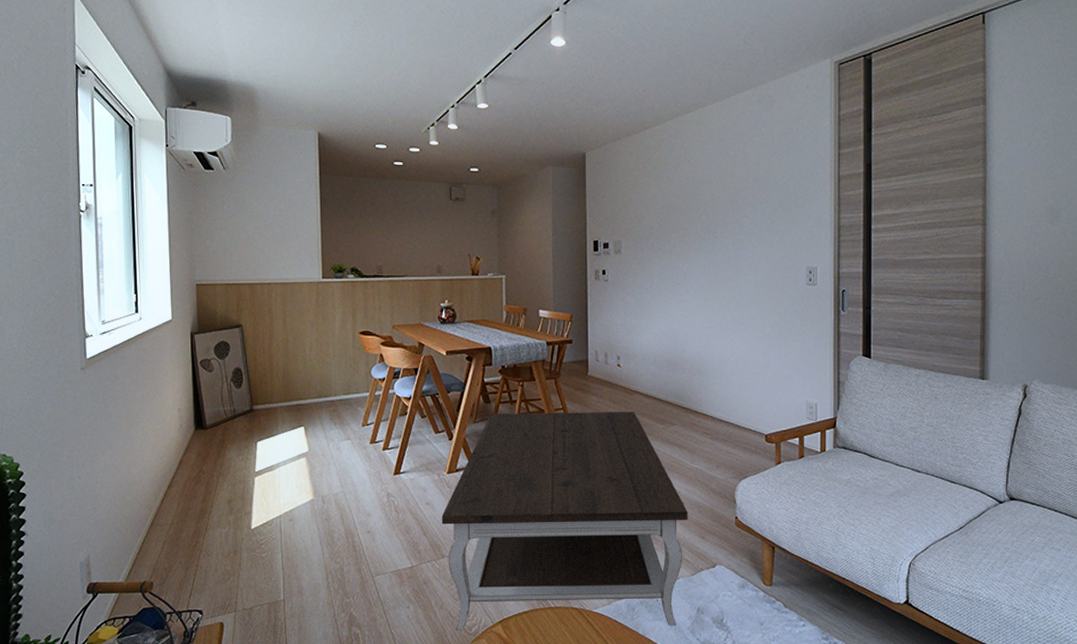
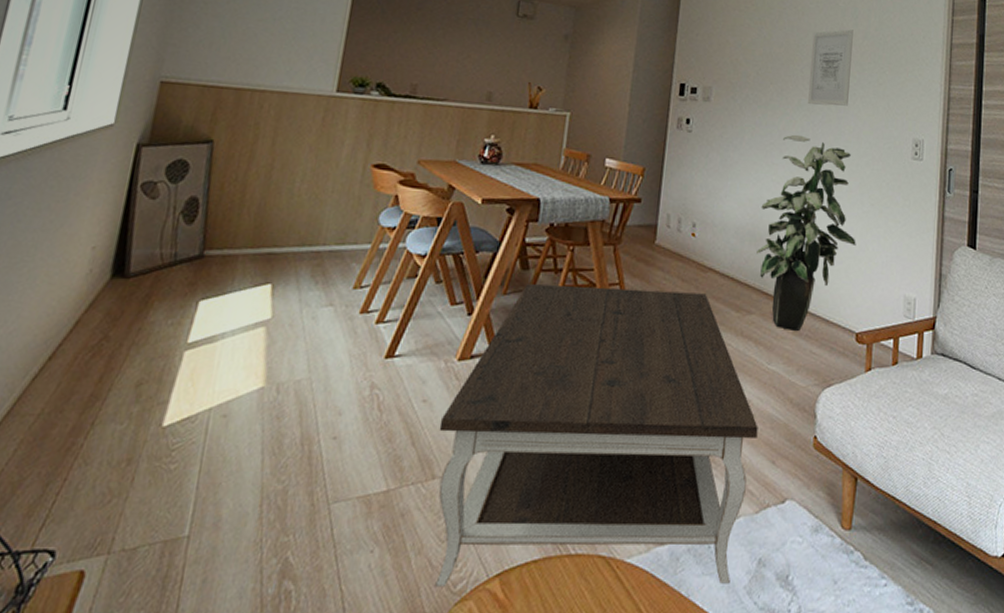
indoor plant: none [674,274,760,437] -> present [757,134,856,332]
wall art: none [706,175,744,247] -> present [808,29,854,106]

